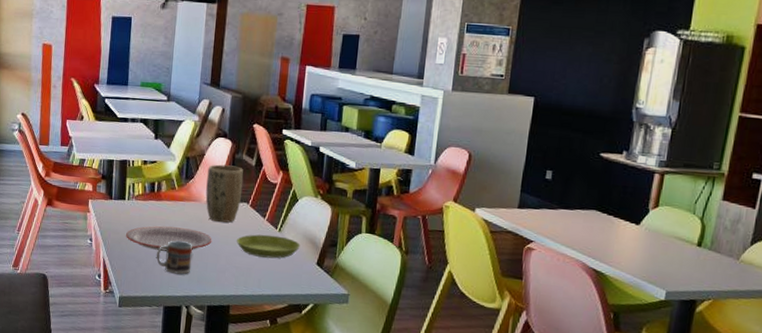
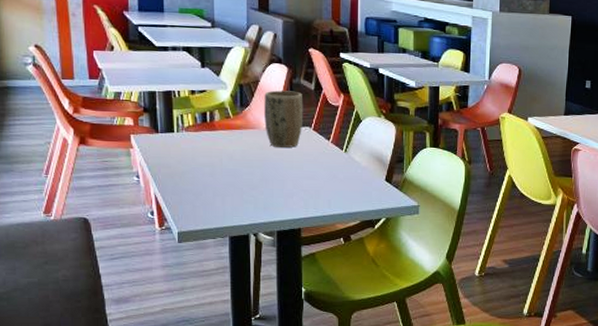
plate: present [126,225,212,251] -> none [179,156,276,181]
cup: present [156,240,193,275] -> none [215,170,256,203]
saucer: present [237,234,300,259] -> none [302,156,368,179]

